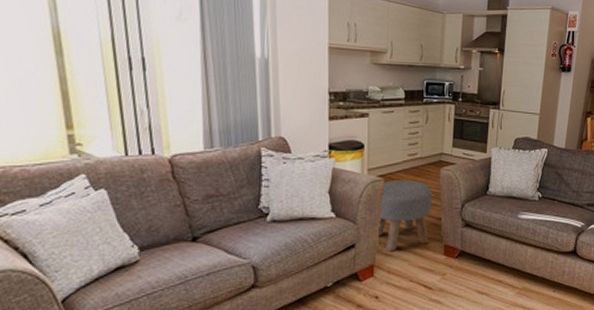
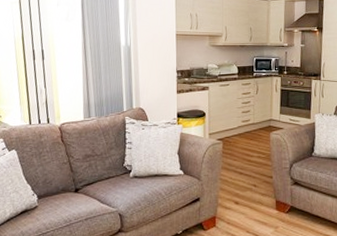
ottoman: present [379,180,432,252] -> none [219,143,264,206]

